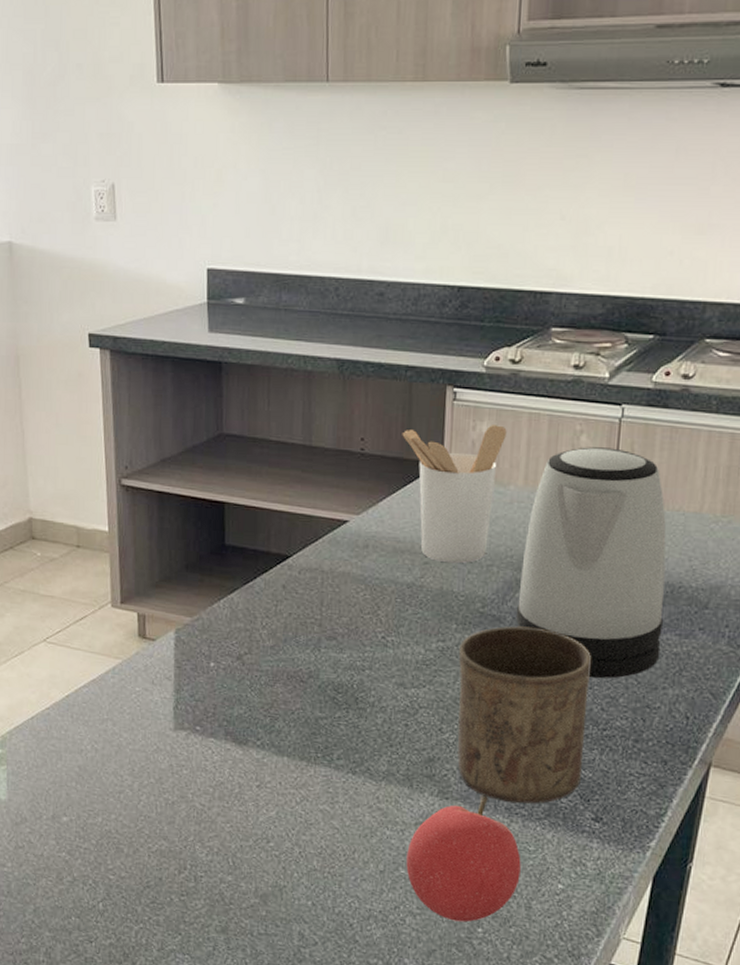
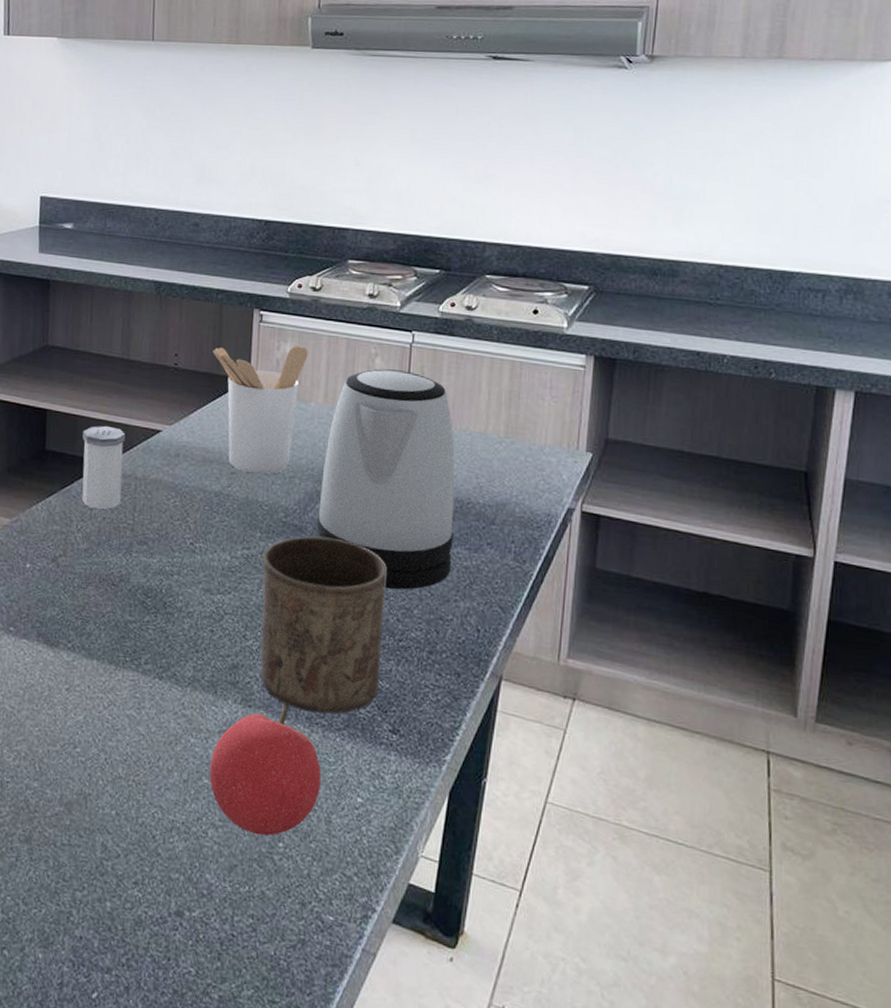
salt shaker: none [264,517,310,605] -> present [81,425,125,510]

